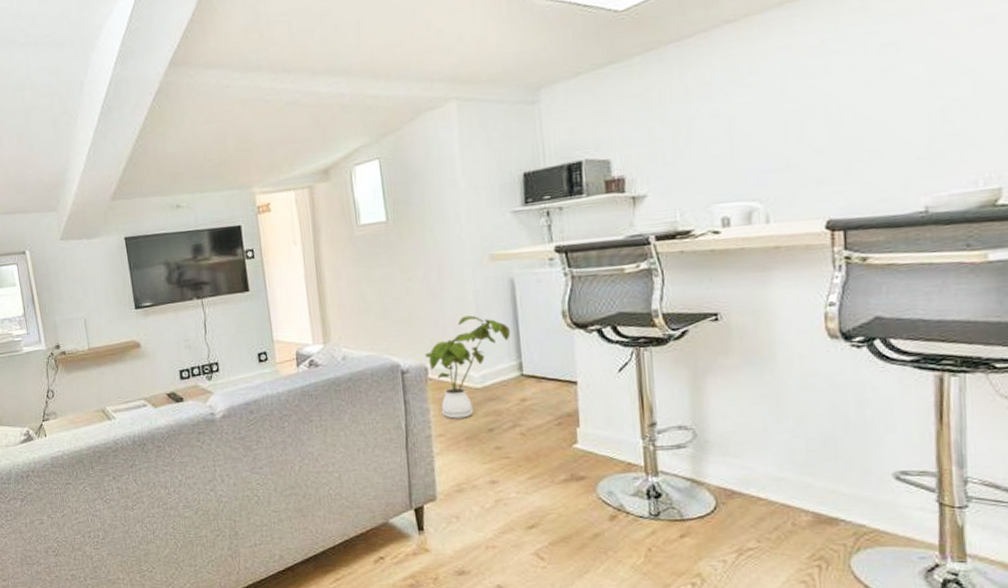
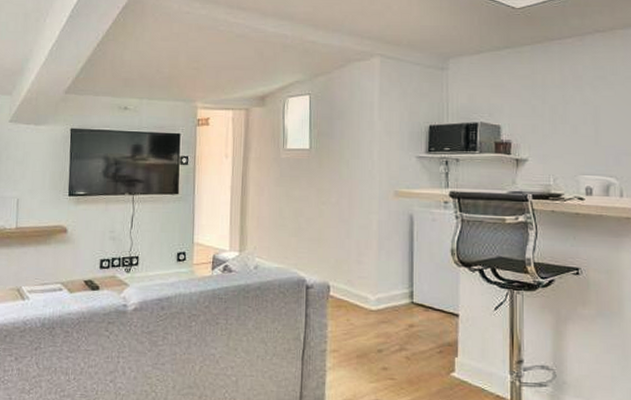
house plant: present [424,315,511,419] -> none [328,242,406,337]

